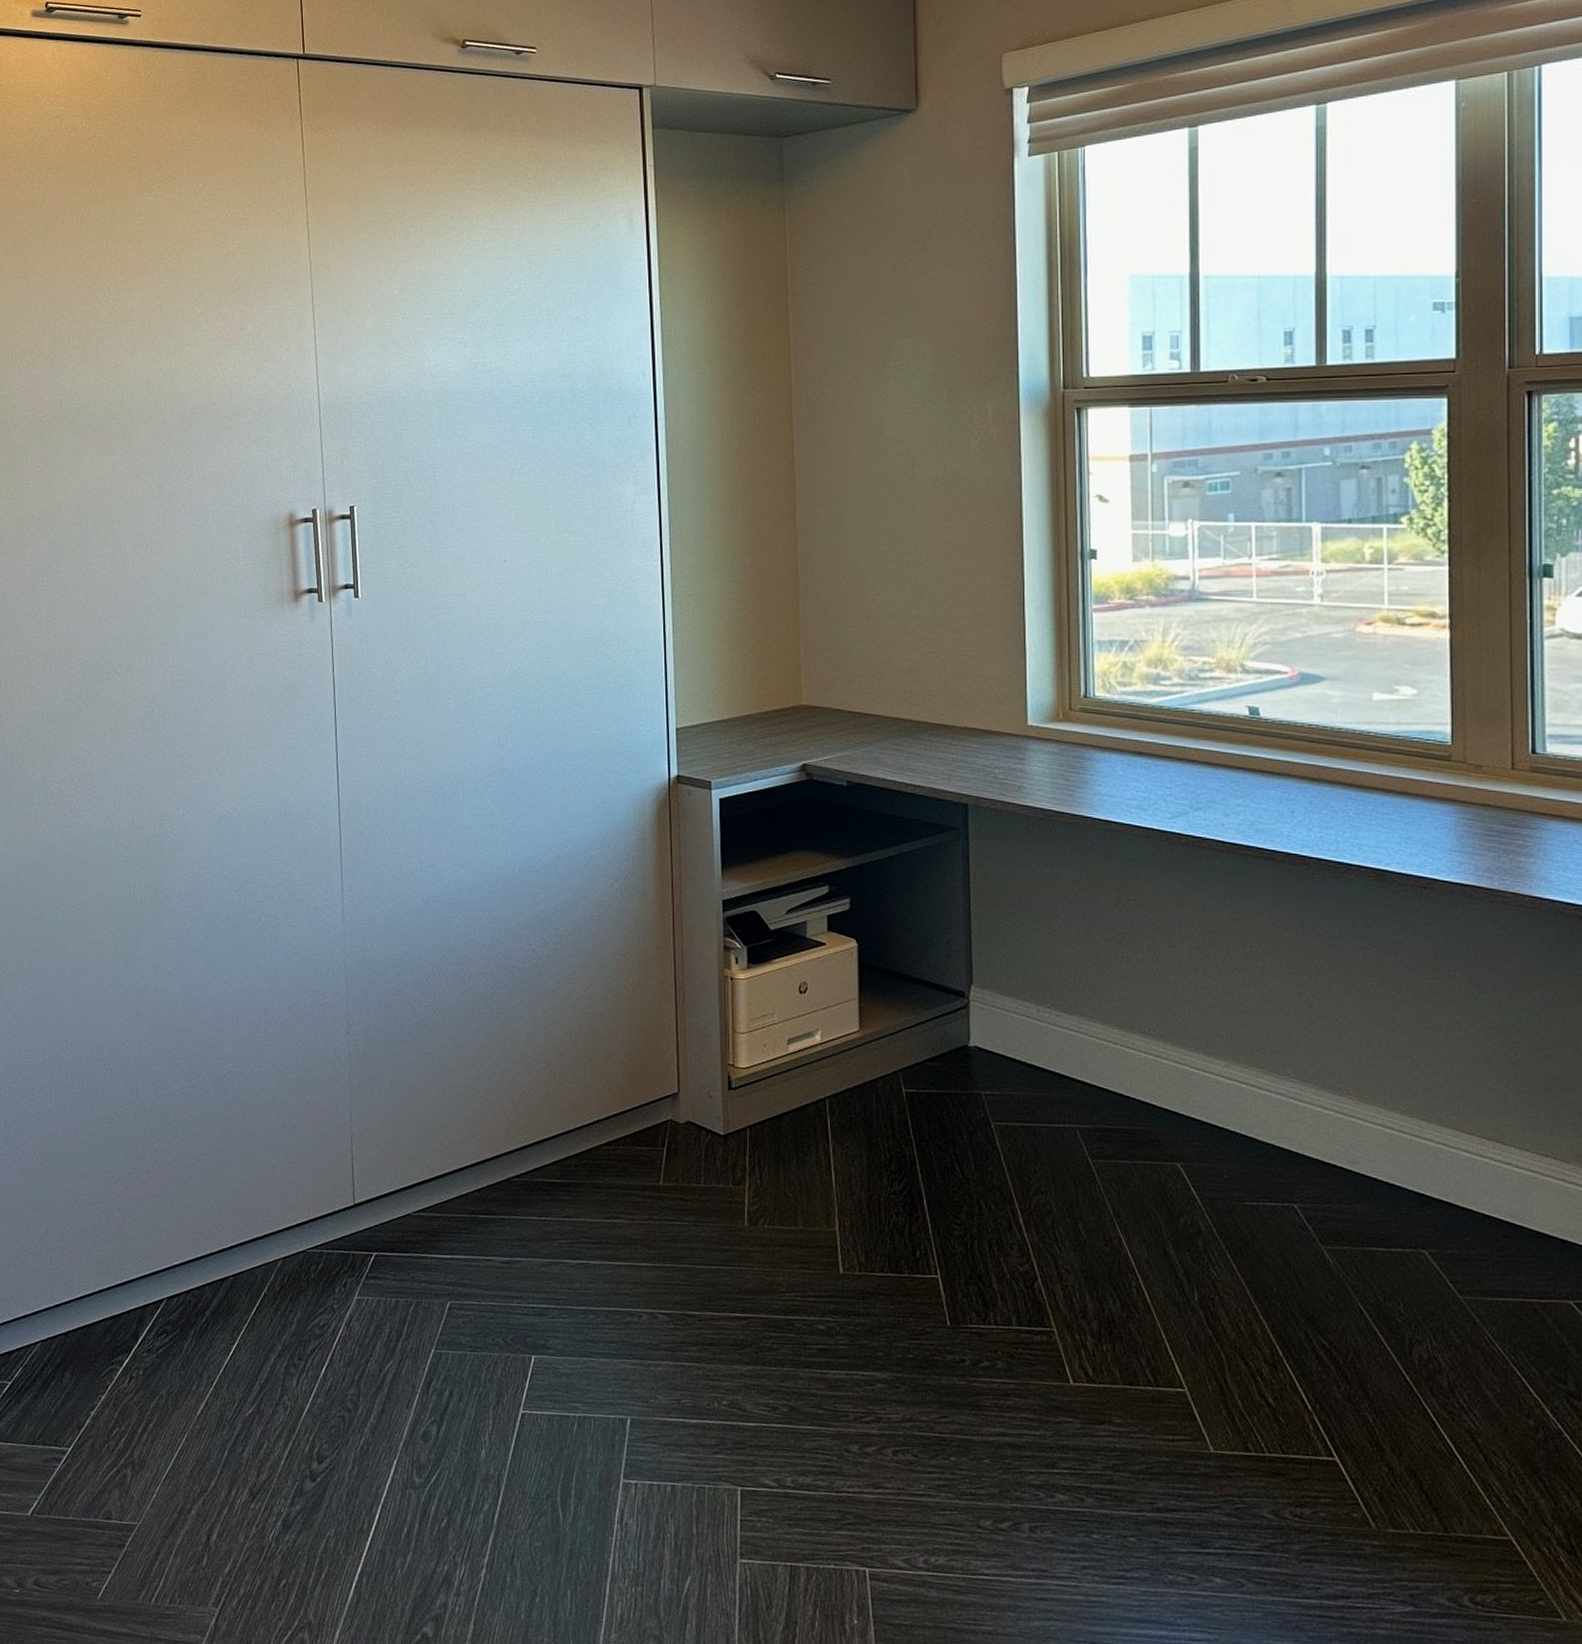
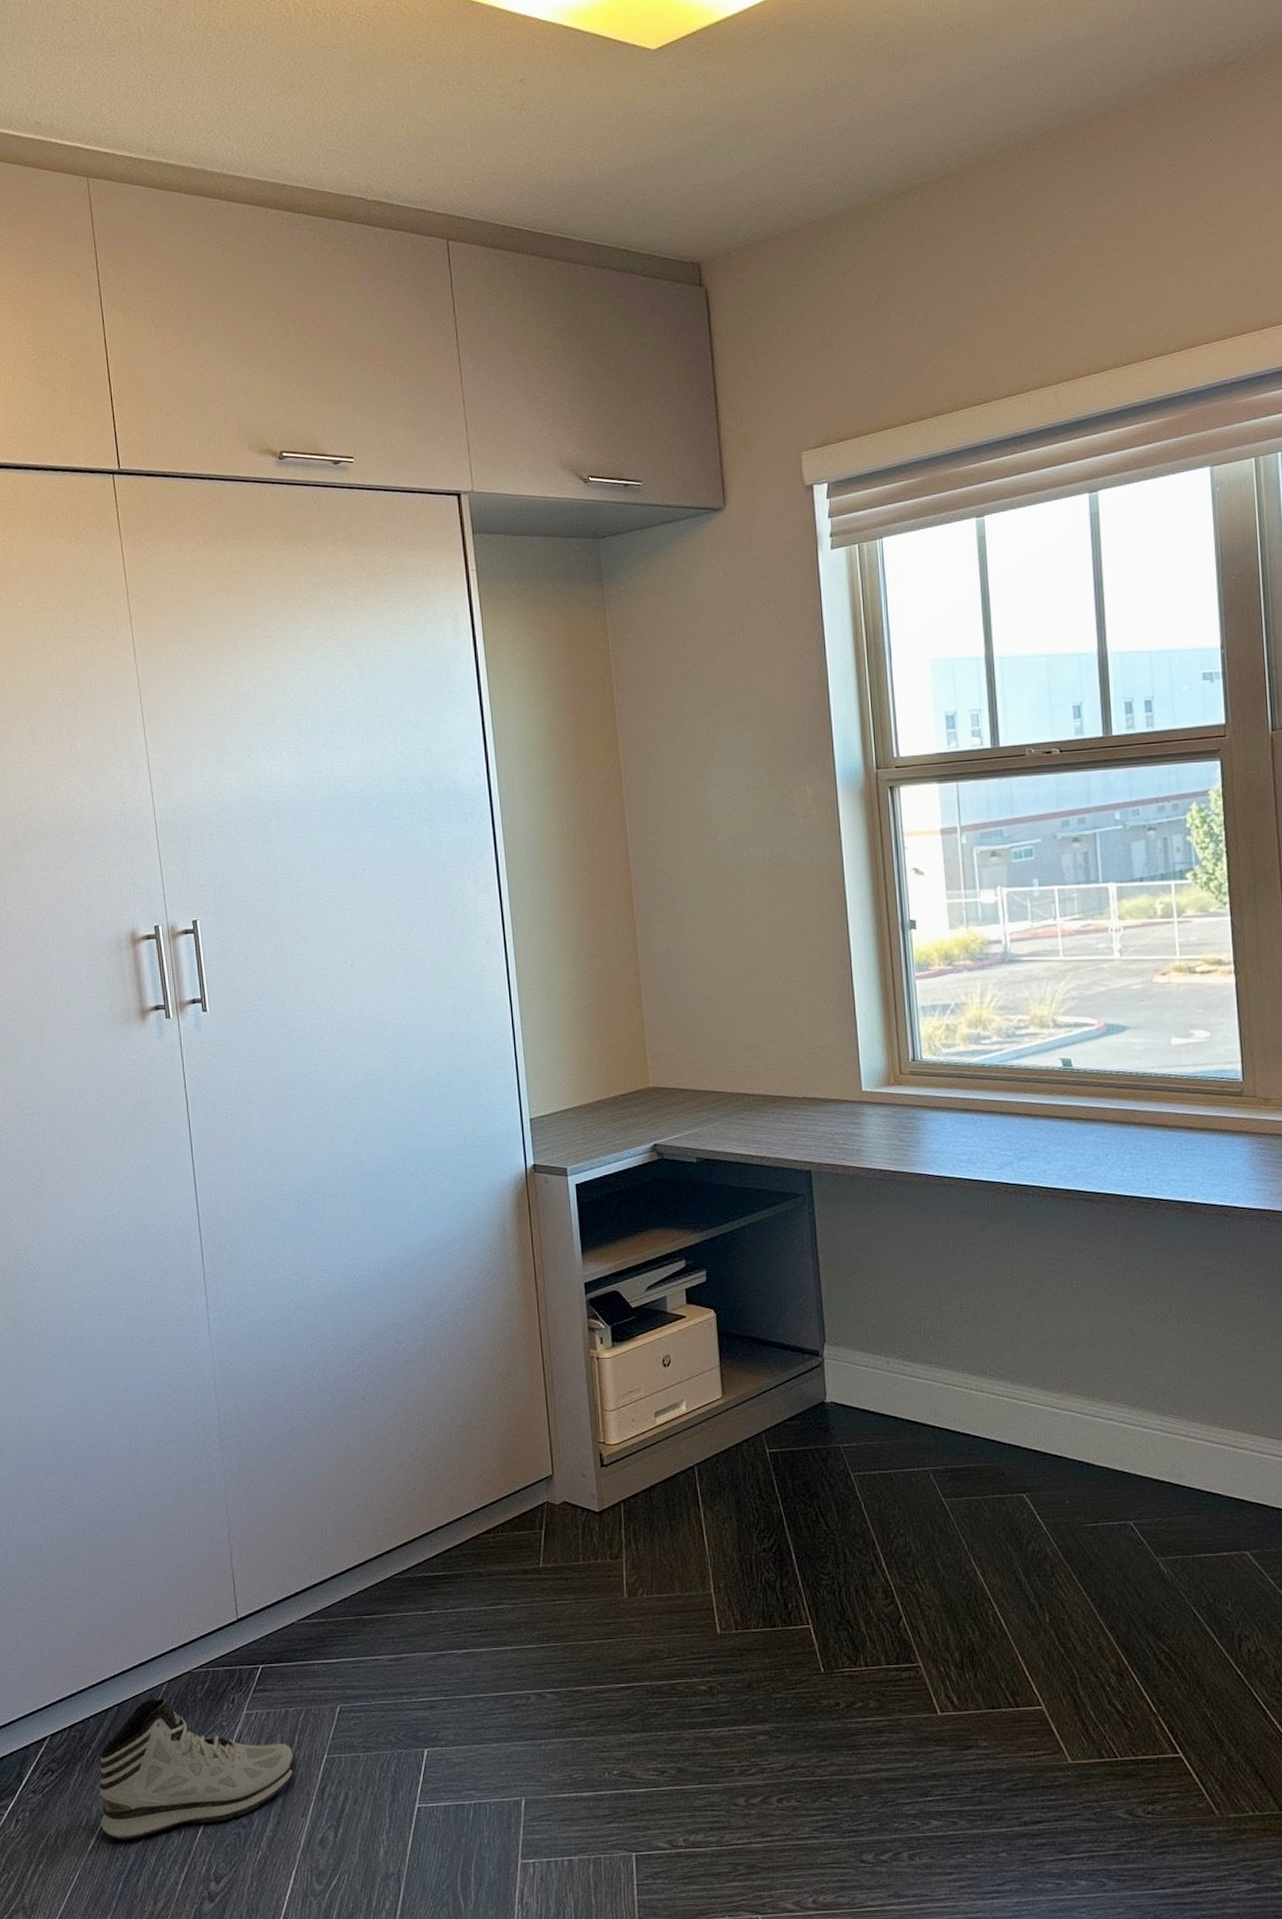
sneaker: none [210,1273,405,1410] -> present [99,1698,298,1841]

